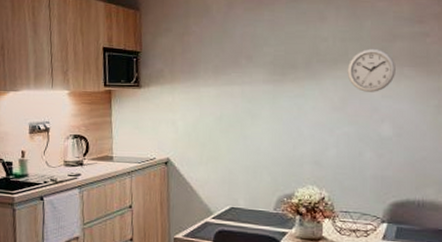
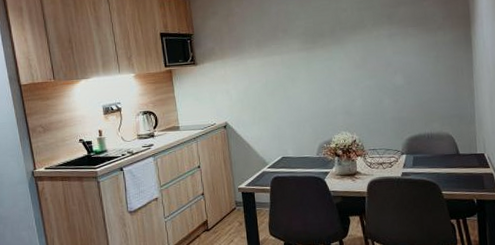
wall clock: present [347,48,395,92] -> none [364,14,402,51]

